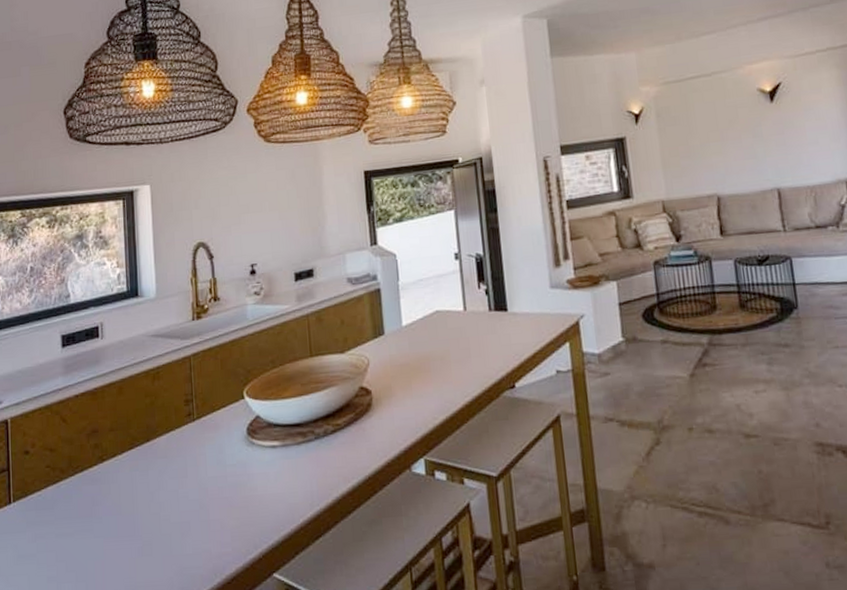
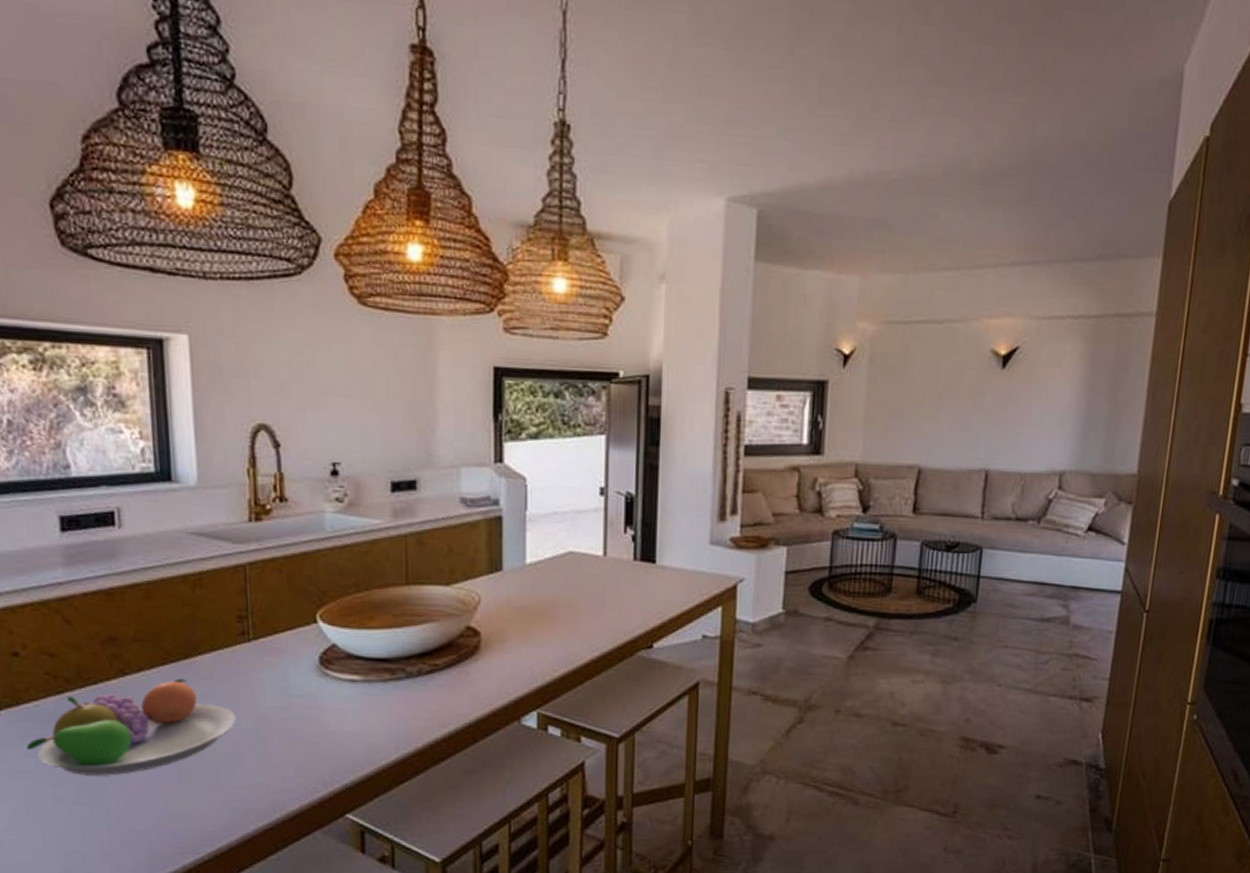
fruit bowl: none [30,459,185,555] -> present [25,678,236,776]

